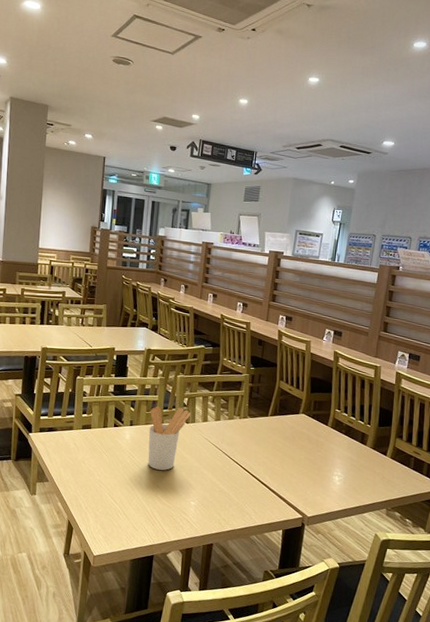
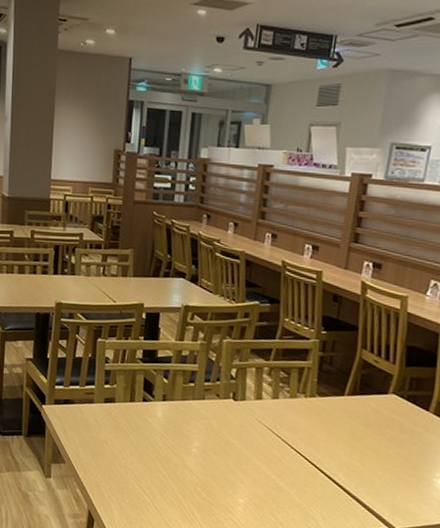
utensil holder: present [148,406,191,470] -> none [184,378,241,458]

